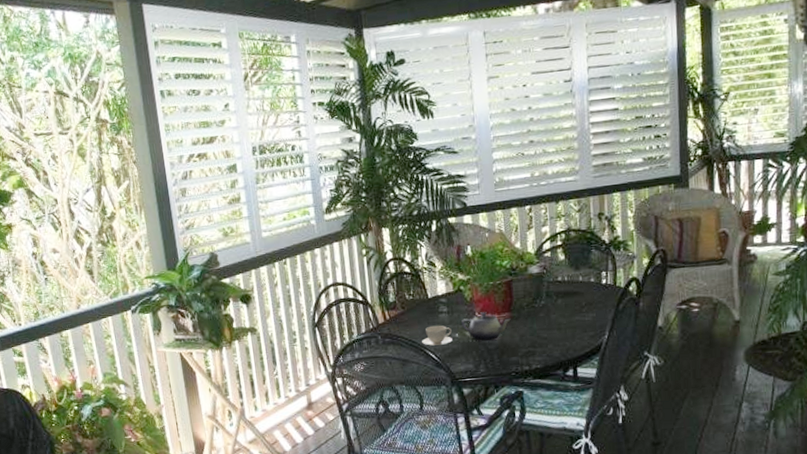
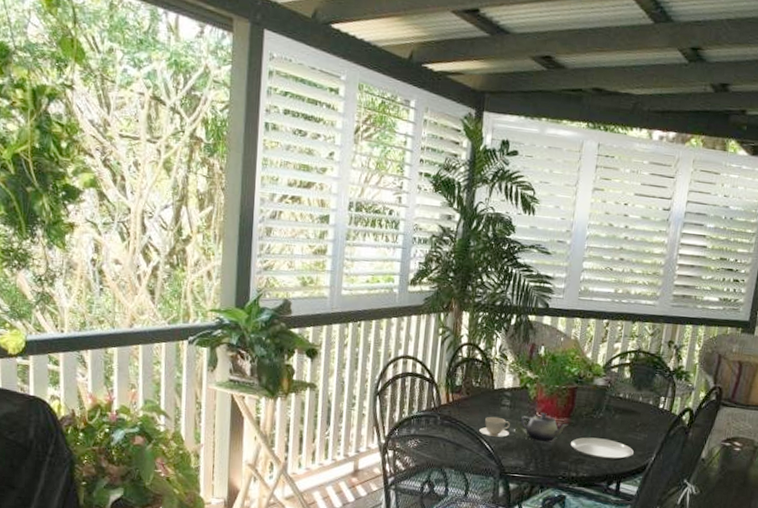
plate: none [516,325,586,349] -> present [570,437,635,461]

